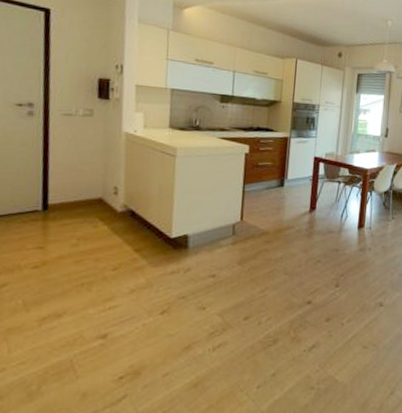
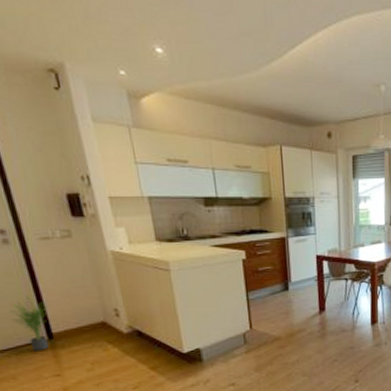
potted plant: none [13,165,51,221] -> present [10,295,49,352]

